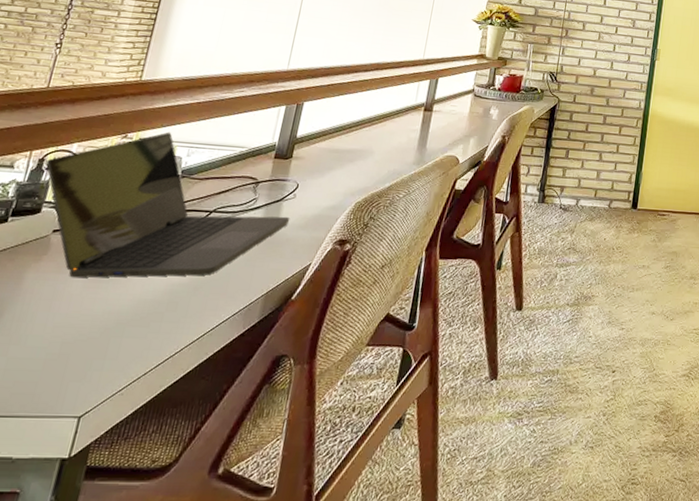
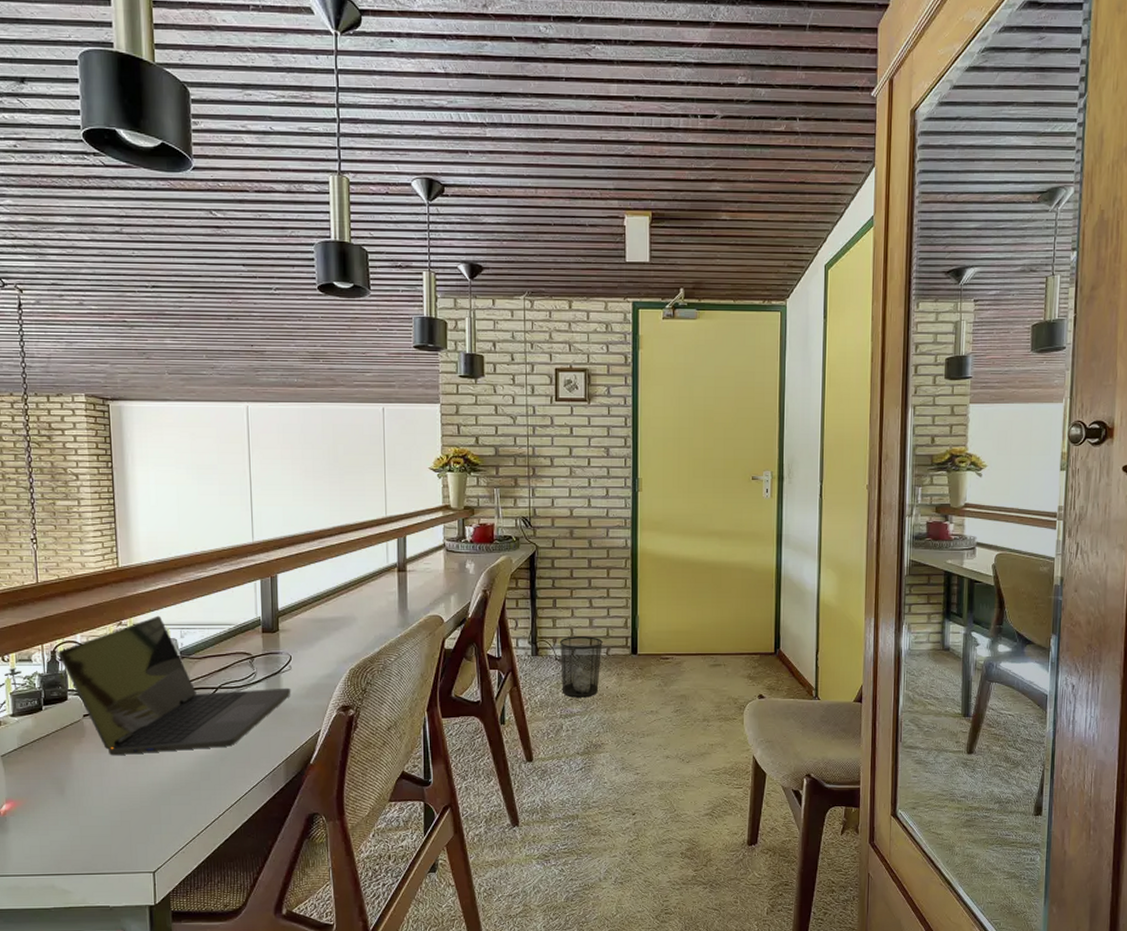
waste bin: none [561,187,607,248] -> present [559,636,603,697]

